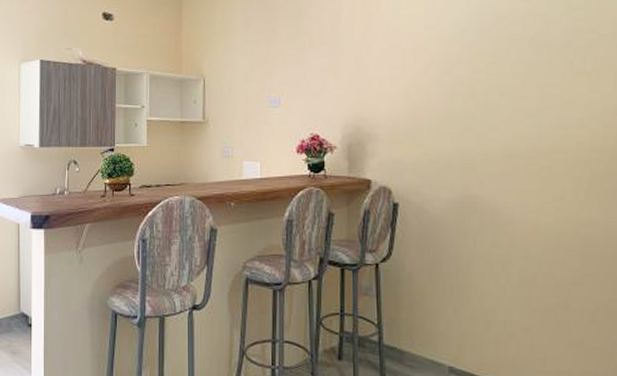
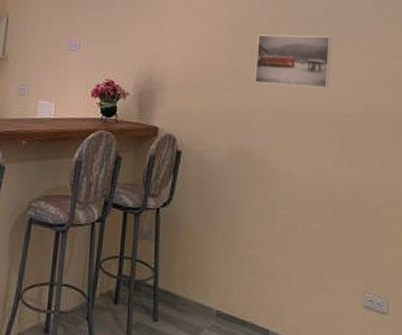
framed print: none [477,60,571,124] -> present [254,34,331,89]

